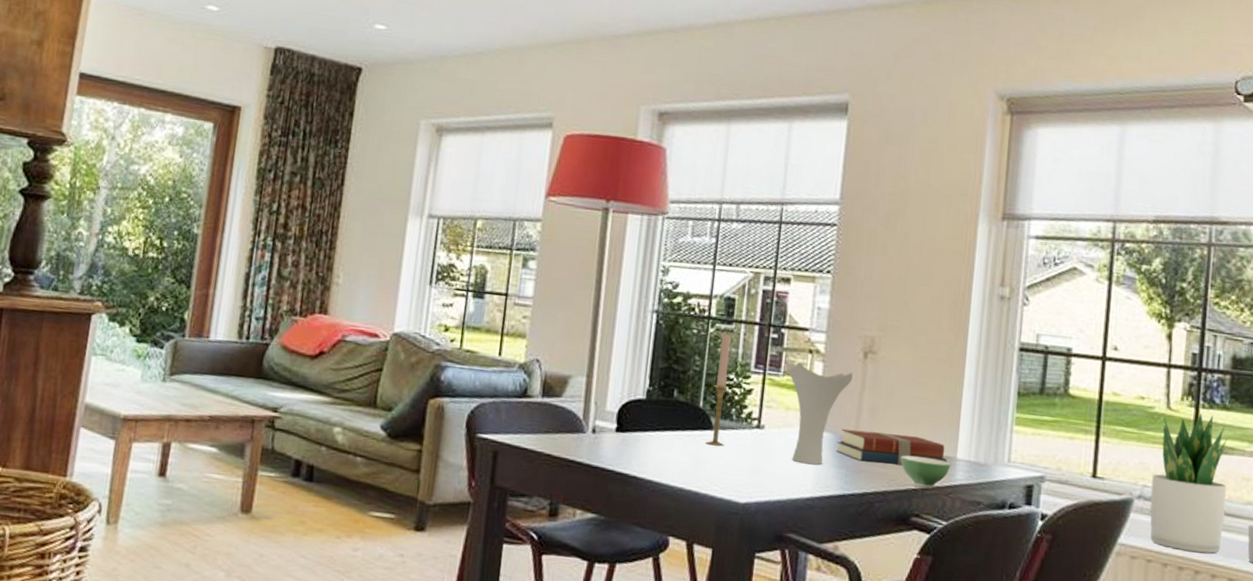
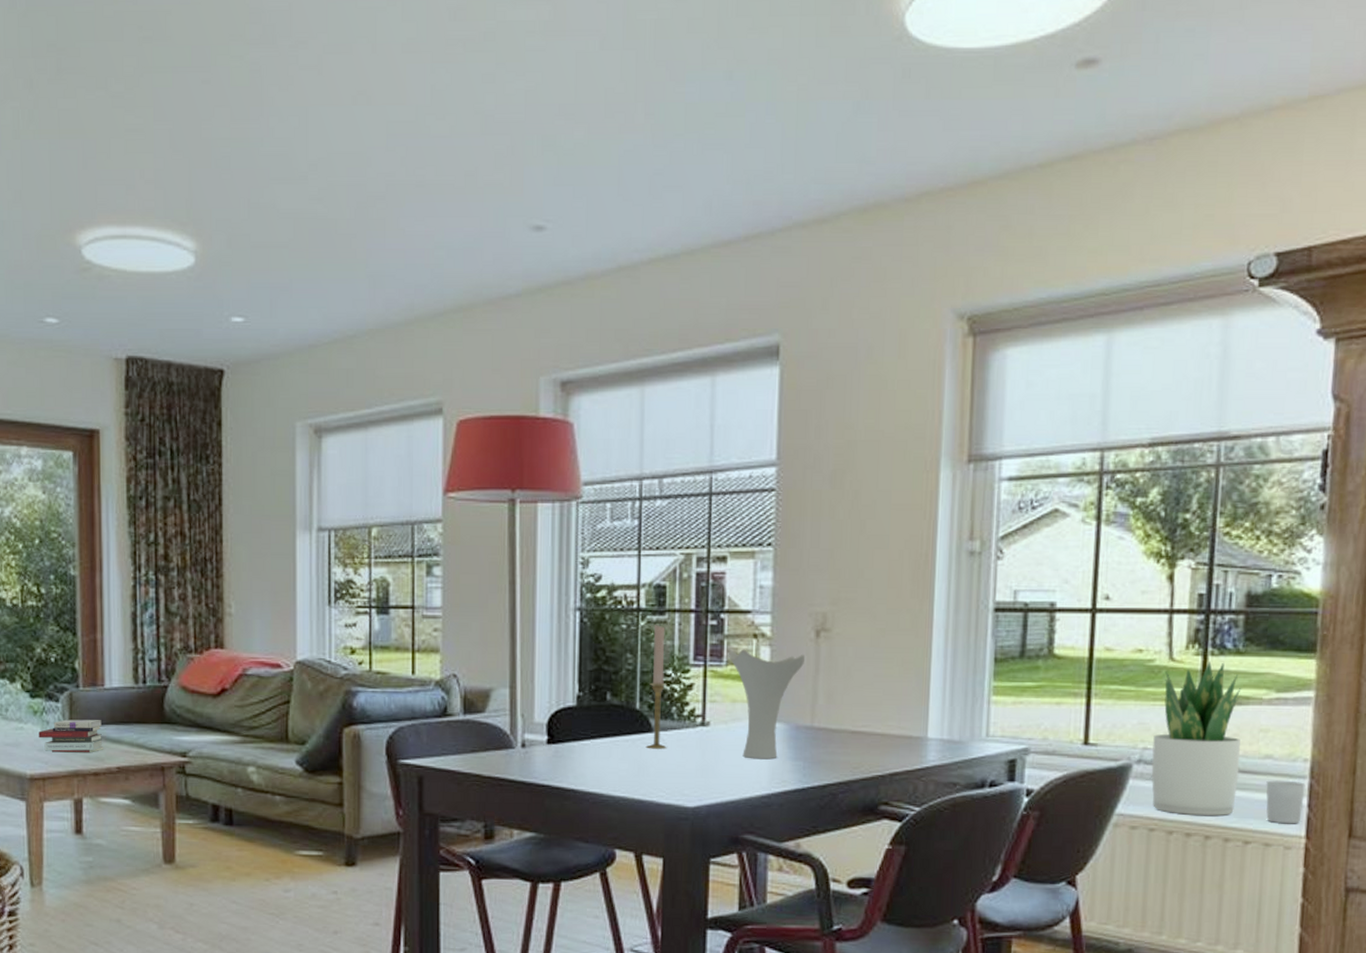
books: none [138,366,201,400] -> present [38,719,103,753]
books: present [836,428,948,466] -> none [791,717,917,752]
bowl: present [900,455,952,489] -> none [863,739,922,774]

